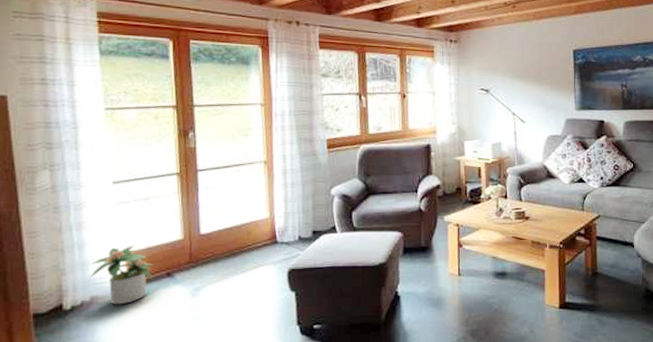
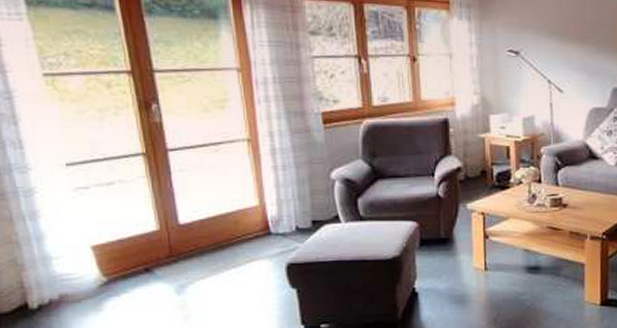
potted plant: present [89,245,153,305] -> none [54,236,129,304]

